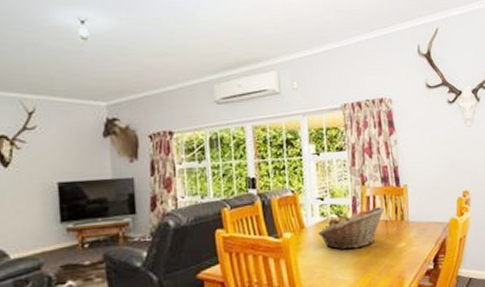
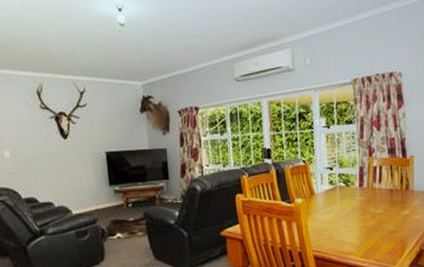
fruit basket: present [318,207,384,250] -> none [327,177,390,216]

